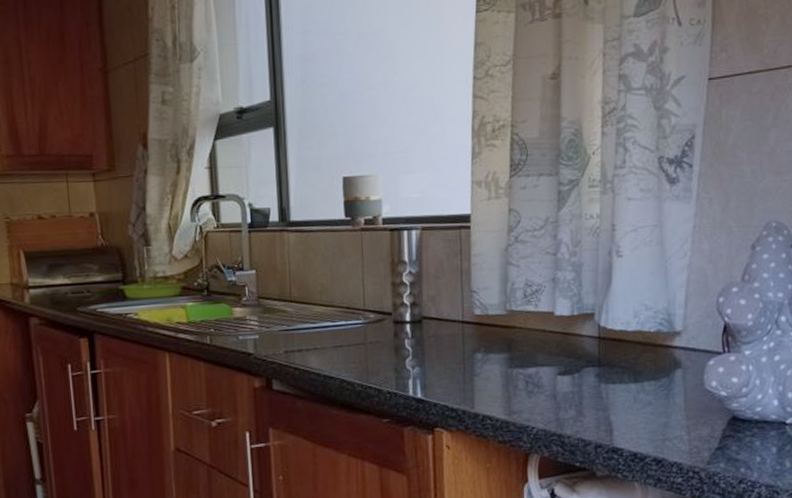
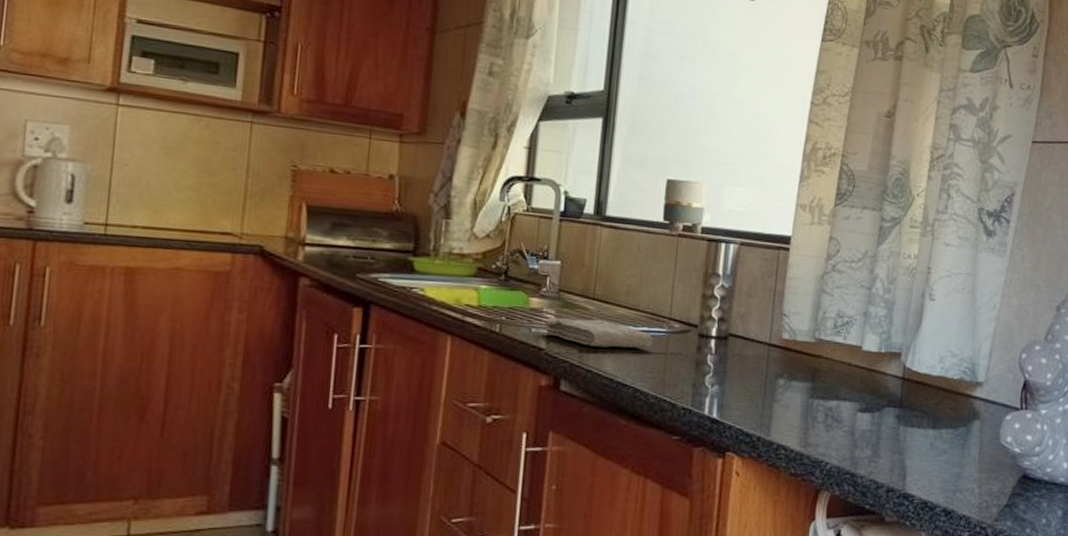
washcloth: none [249,319,352,346] -> present [543,317,654,349]

